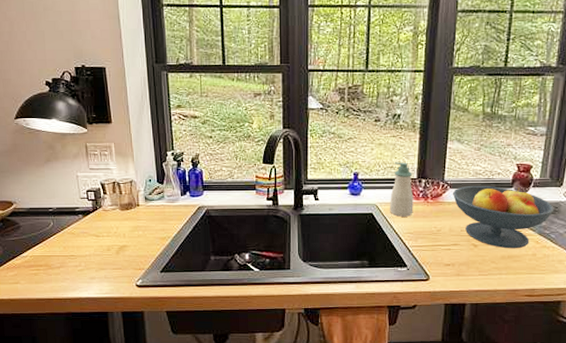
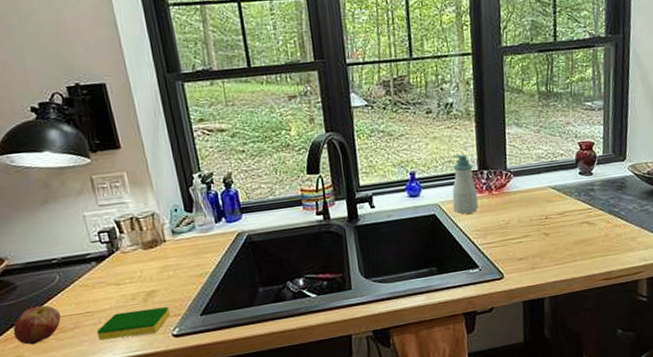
apple: none [14,244,51,275] -> present [12,305,61,345]
dish sponge: none [77,260,136,281] -> present [96,307,170,341]
fruit bowl: present [452,185,554,249] -> none [516,167,621,233]

